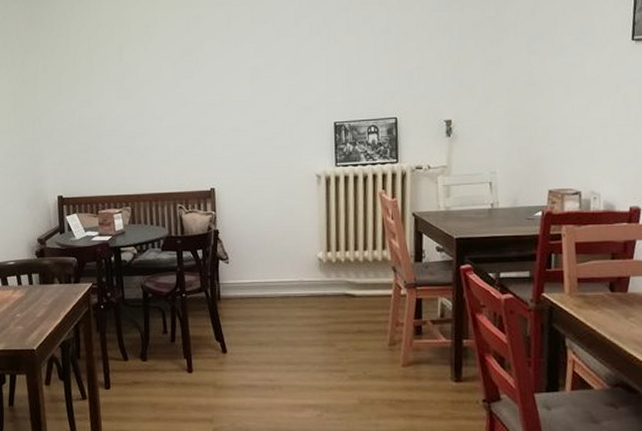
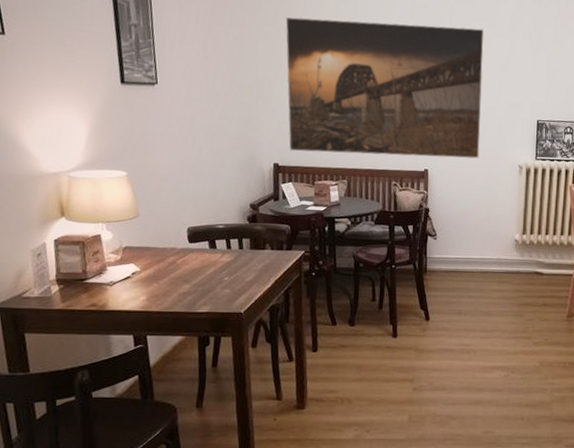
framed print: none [62,31,270,182] -> present [285,17,484,159]

